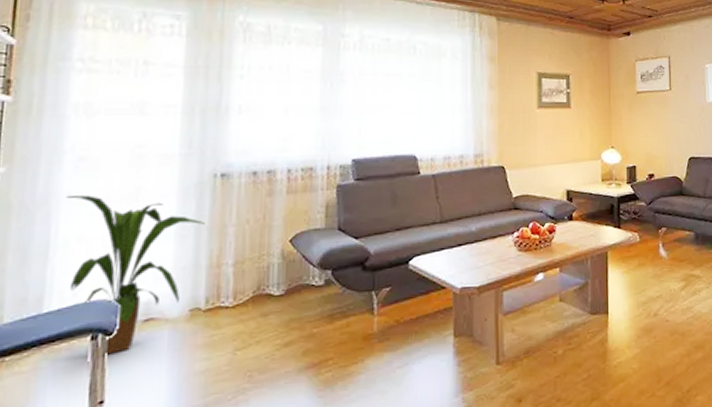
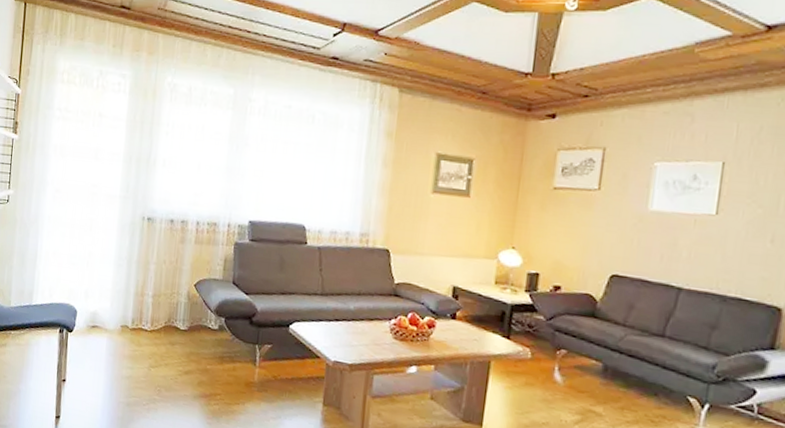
house plant: present [66,195,205,357] -> none [47,218,135,347]

